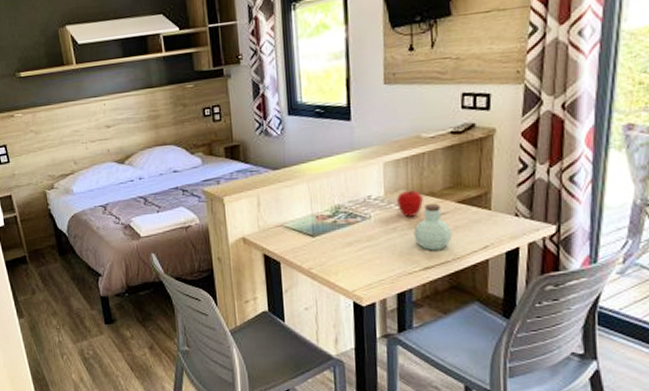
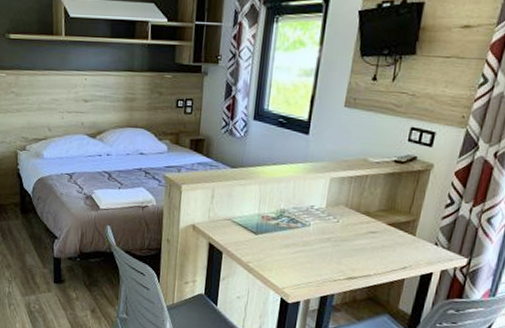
apple: present [397,190,423,217] -> none [335,206,359,231]
jar: present [413,203,453,250] -> none [344,221,379,264]

